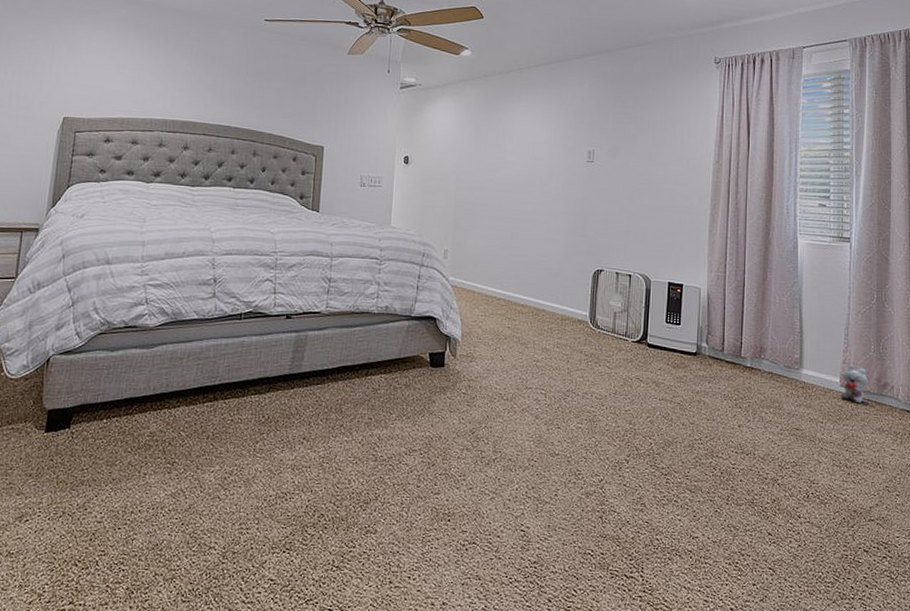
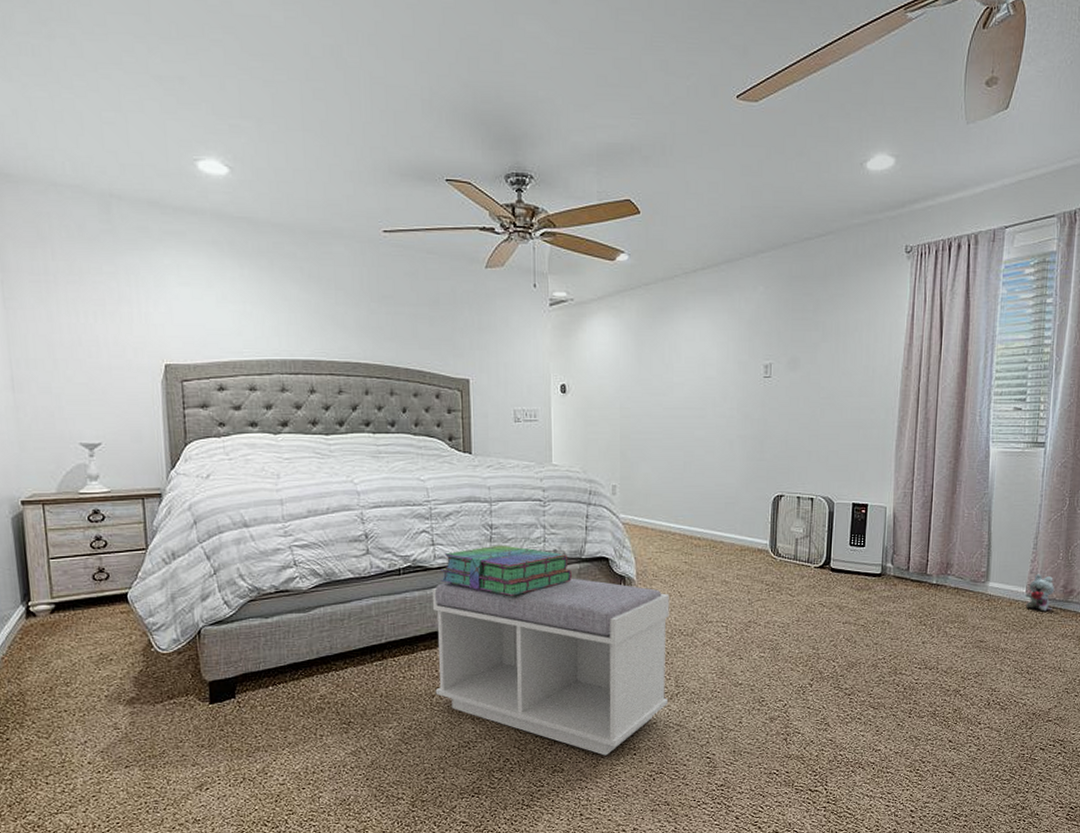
bench: none [259,329,492,520] -> present [432,578,669,756]
stack of books: none [278,297,400,348] -> present [440,545,571,596]

